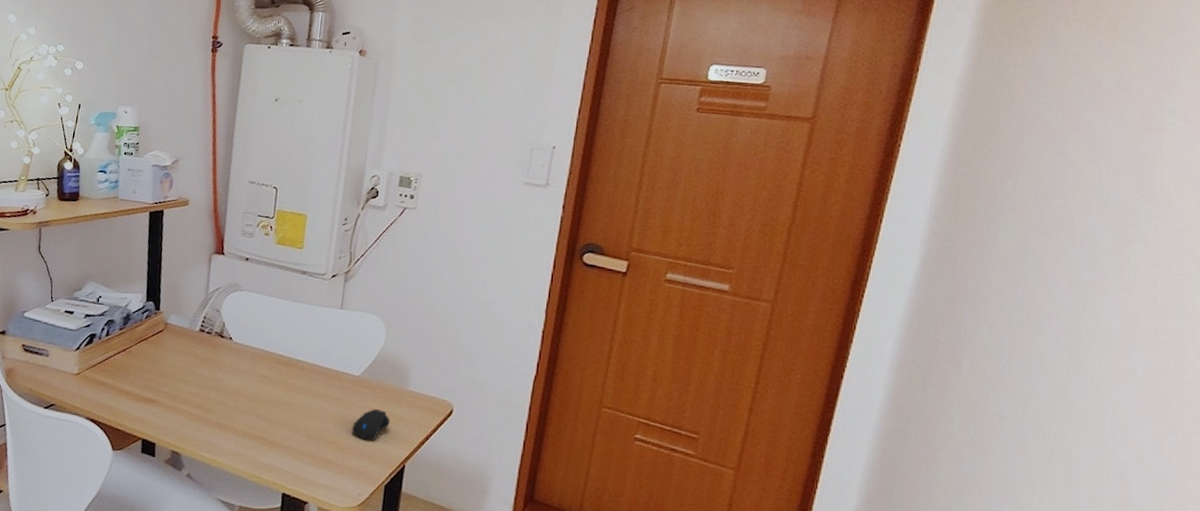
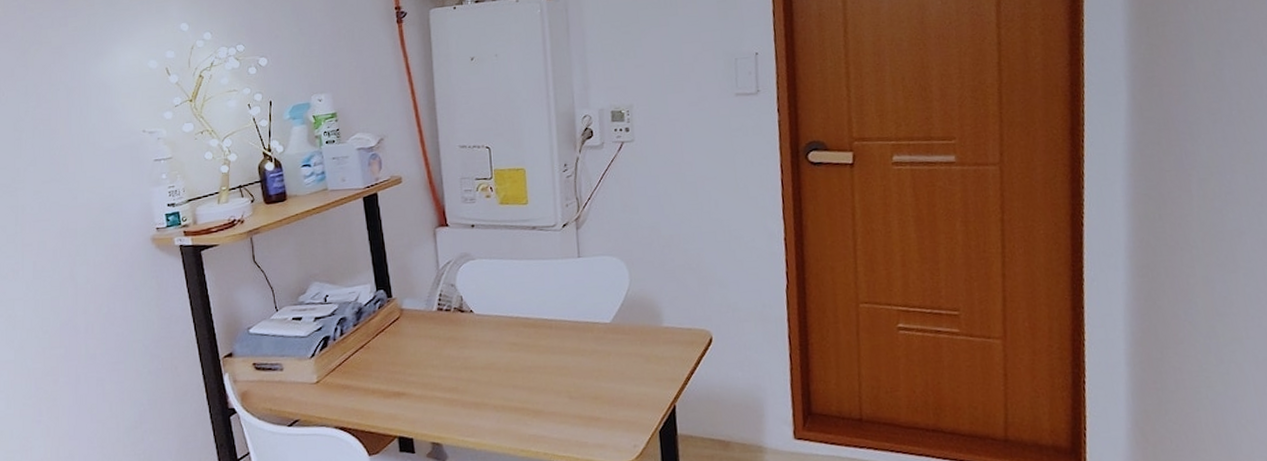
computer mouse: present [352,409,390,441] -> none [614,353,652,387]

